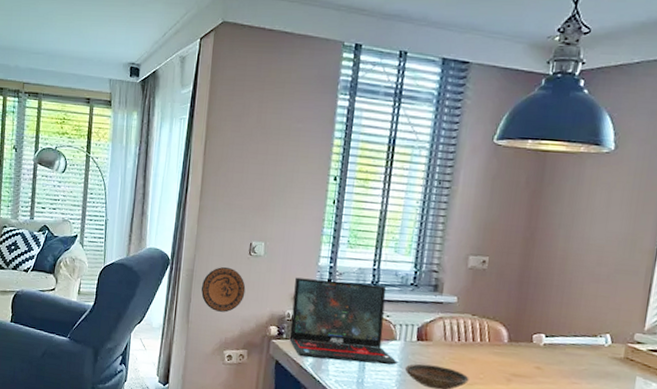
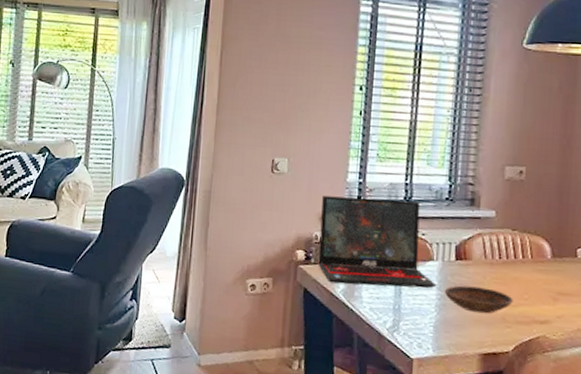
decorative plate: present [201,267,246,313] -> none [219,187,269,237]

